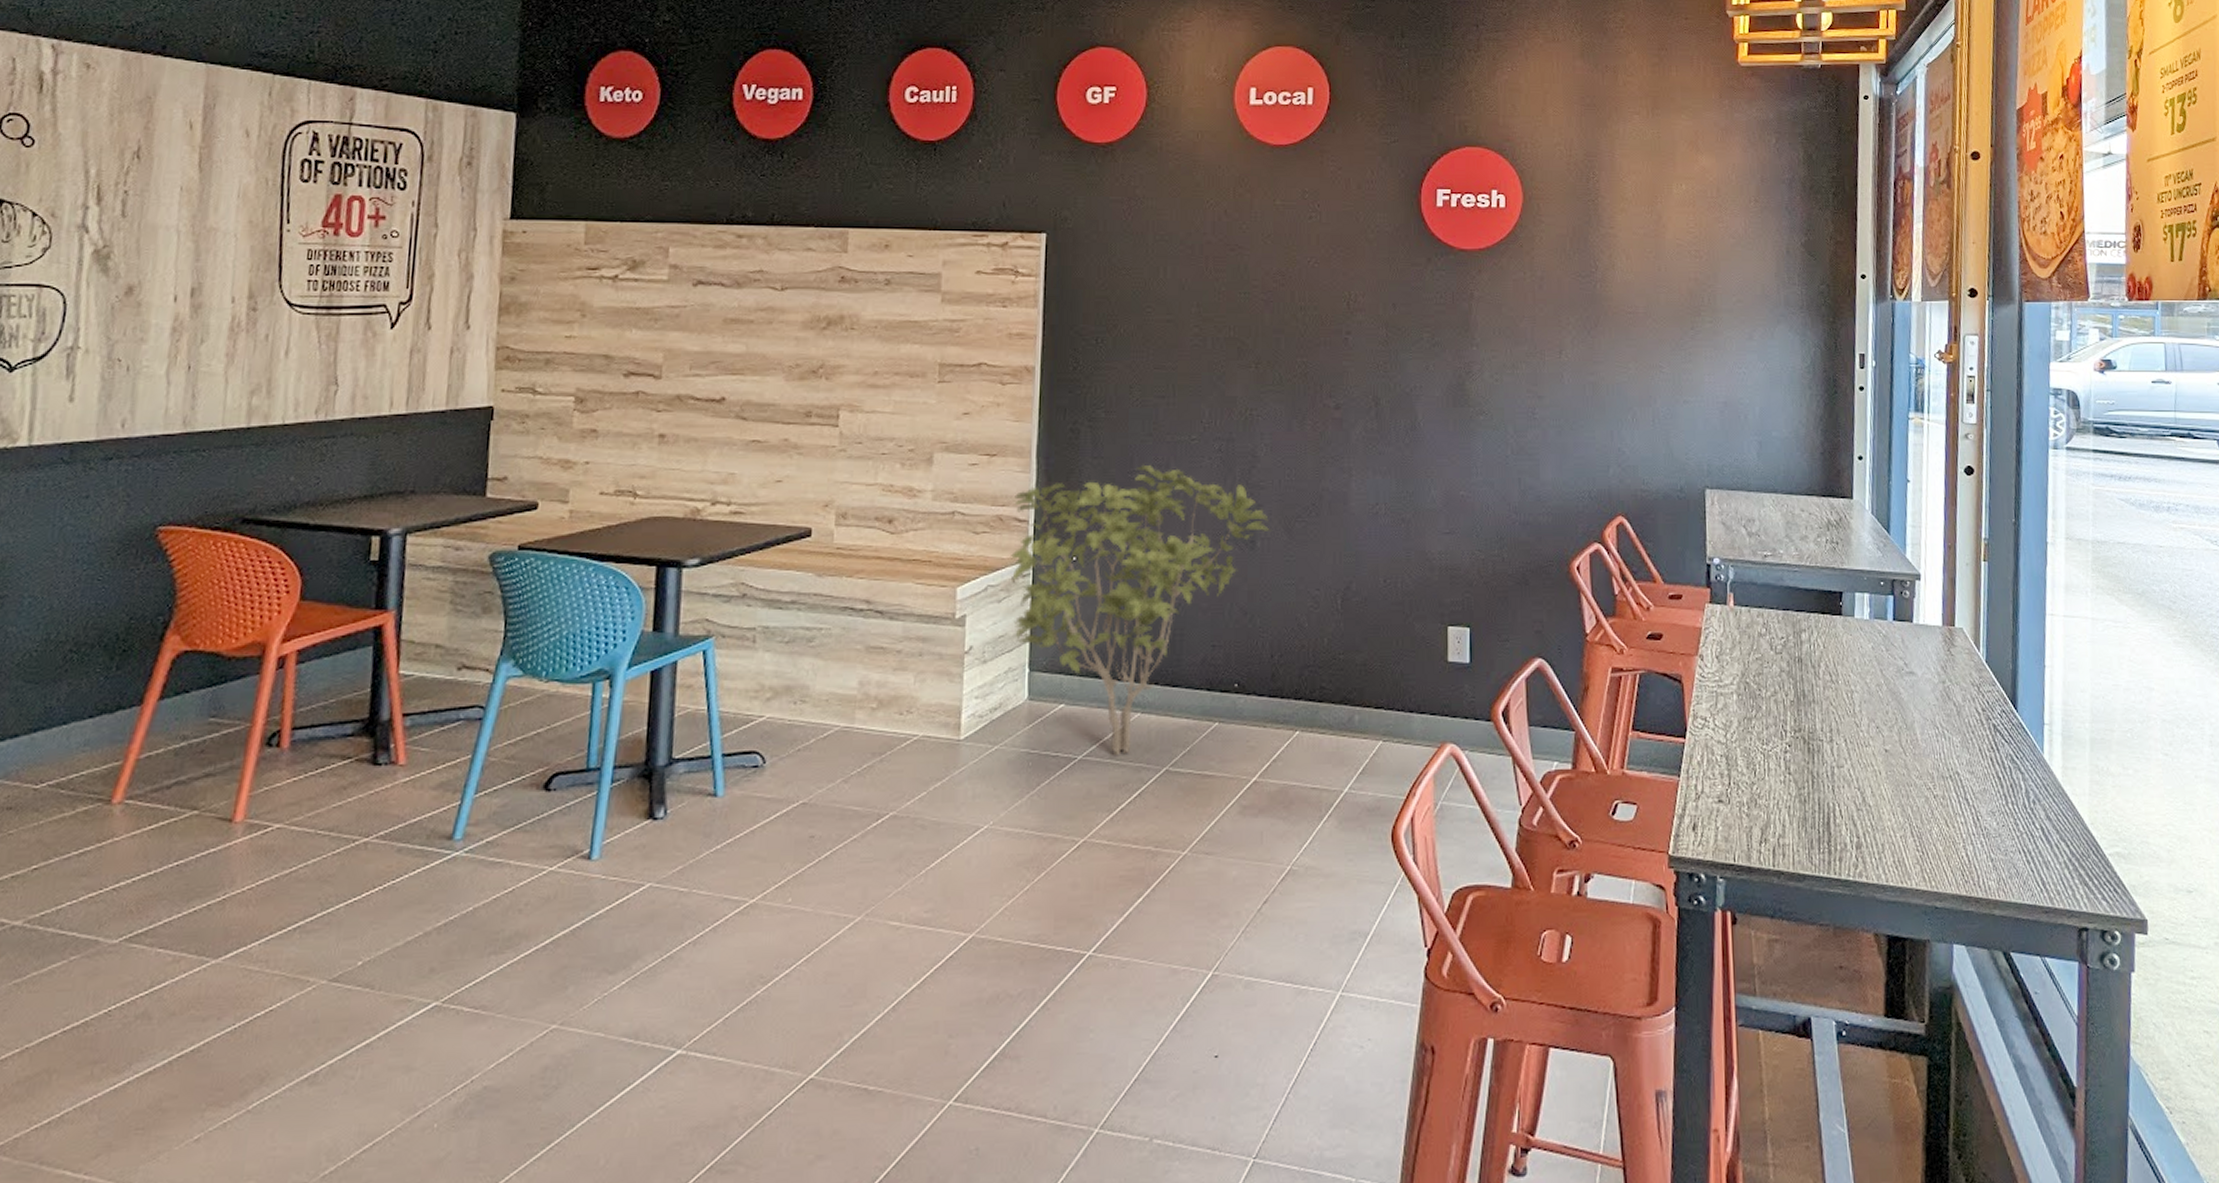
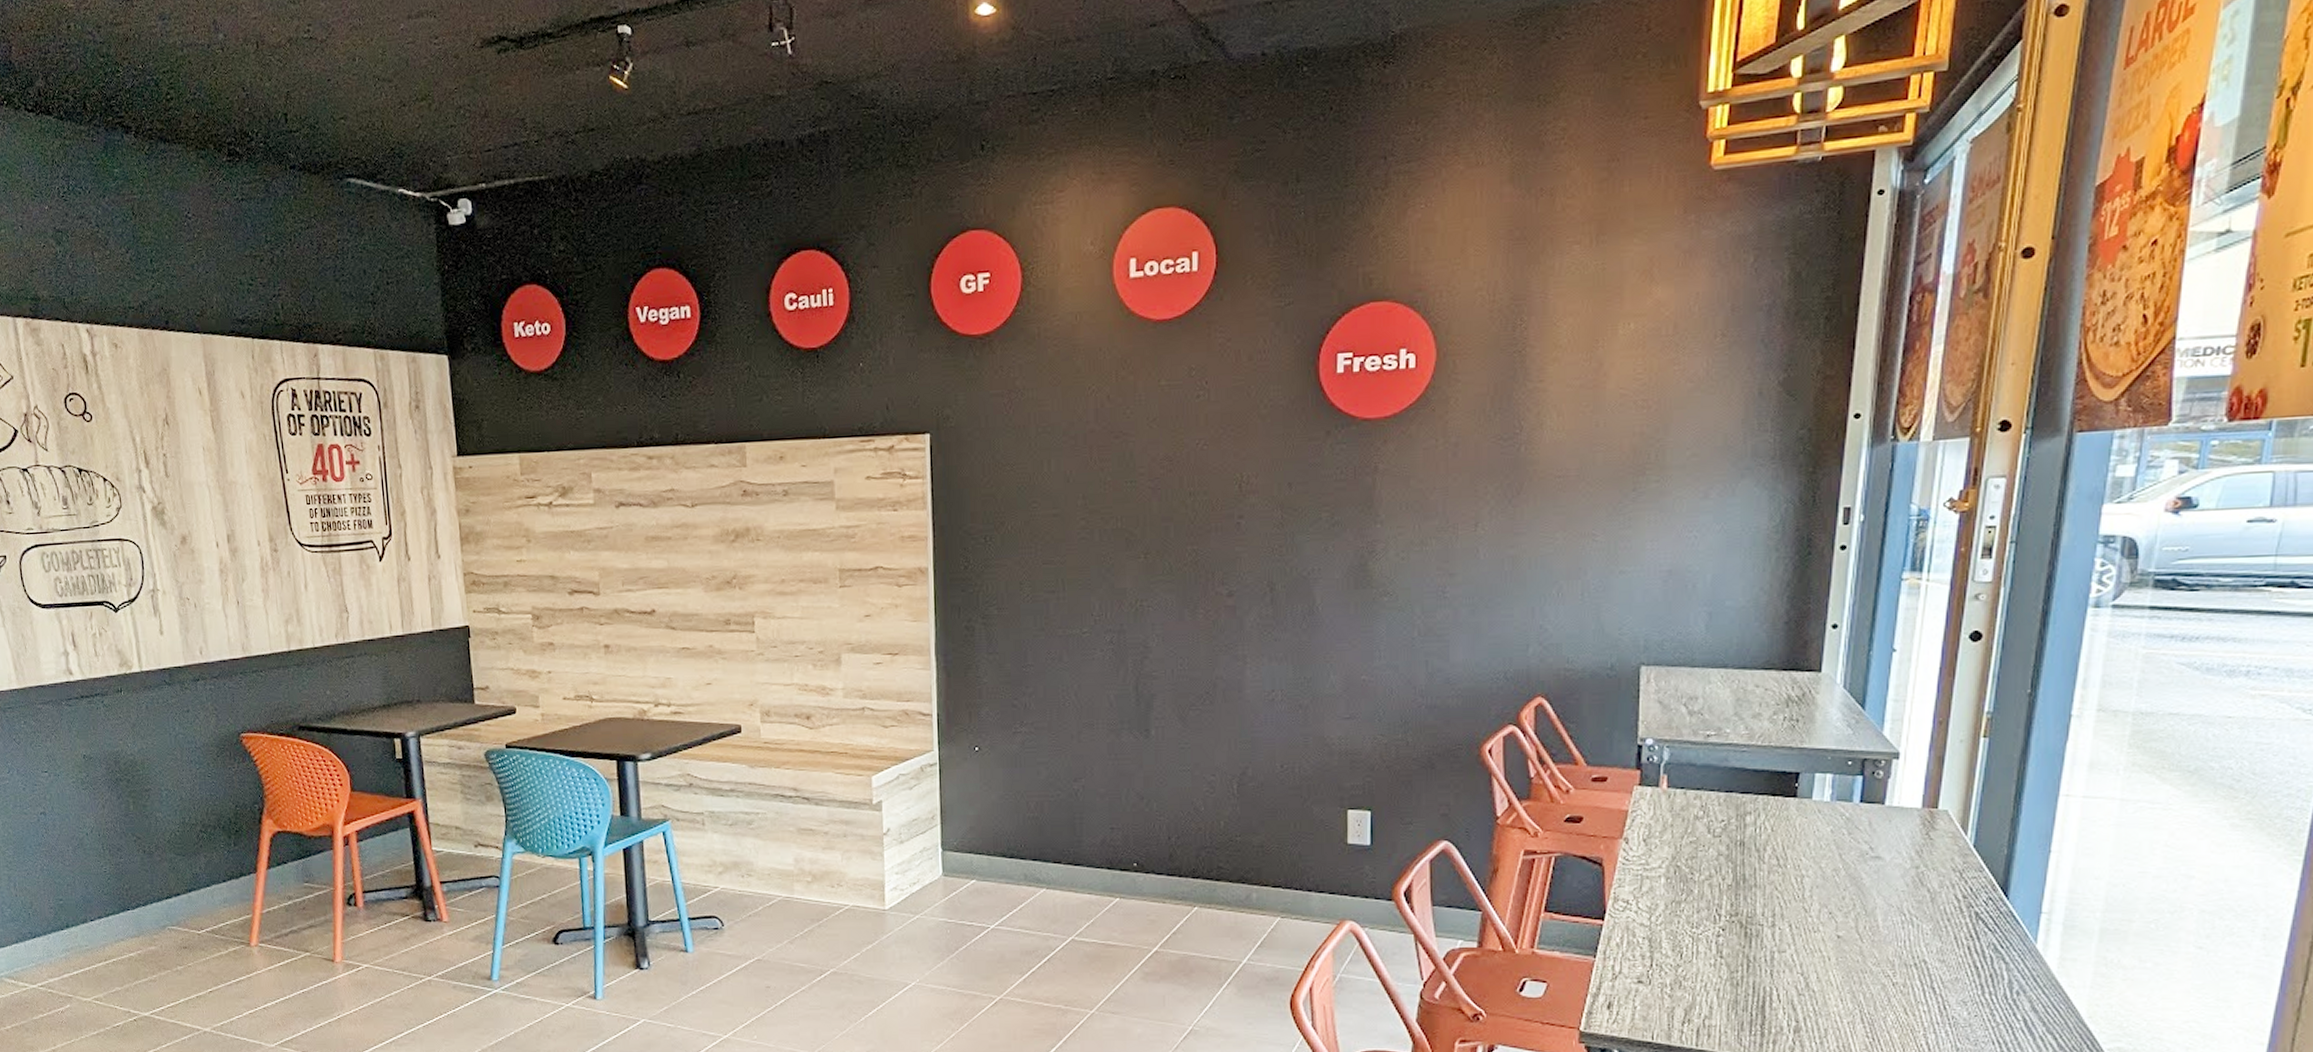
shrub: present [1009,464,1272,756] -> none [917,658,1166,926]

